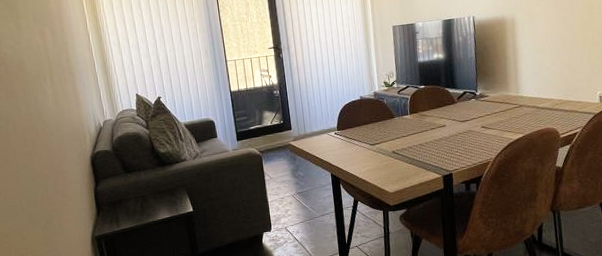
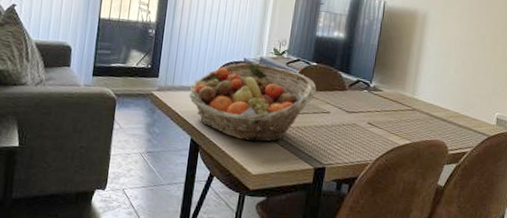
fruit basket: none [319,97,430,166] -> present [188,62,316,142]

